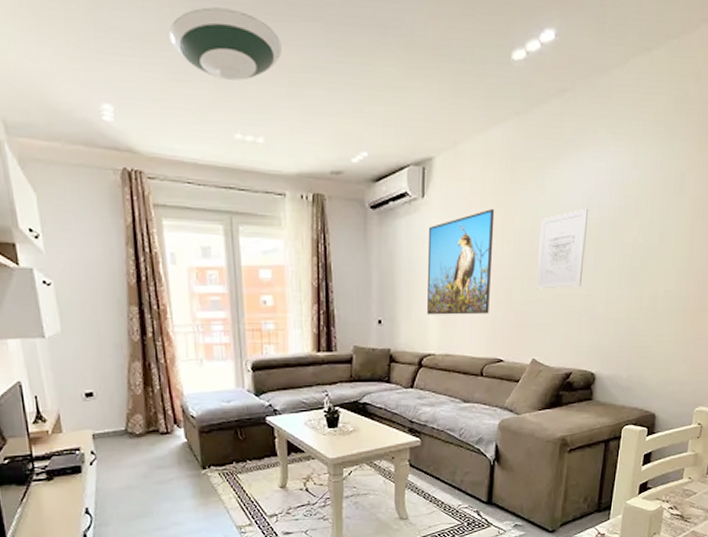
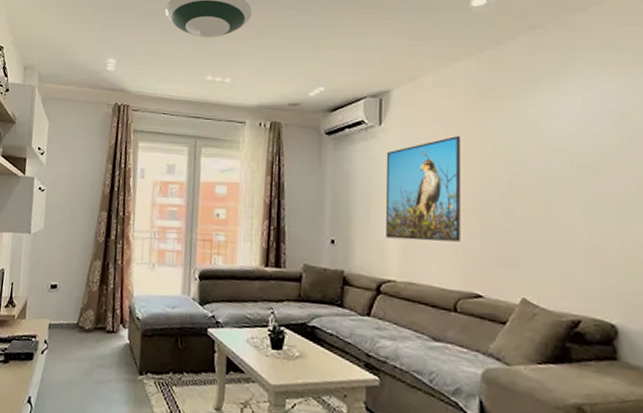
wall art: present [537,208,588,290] -> none [518,136,581,220]

